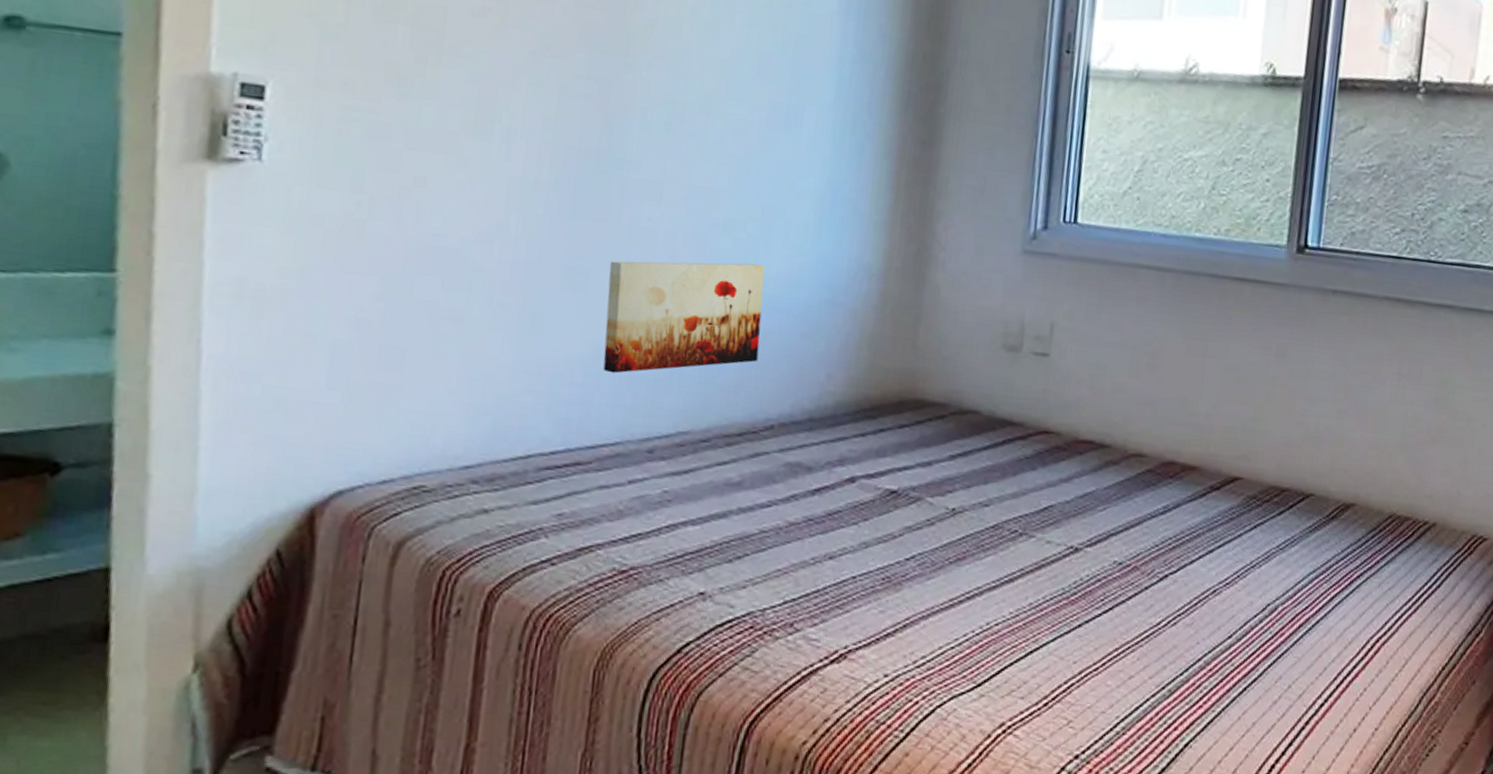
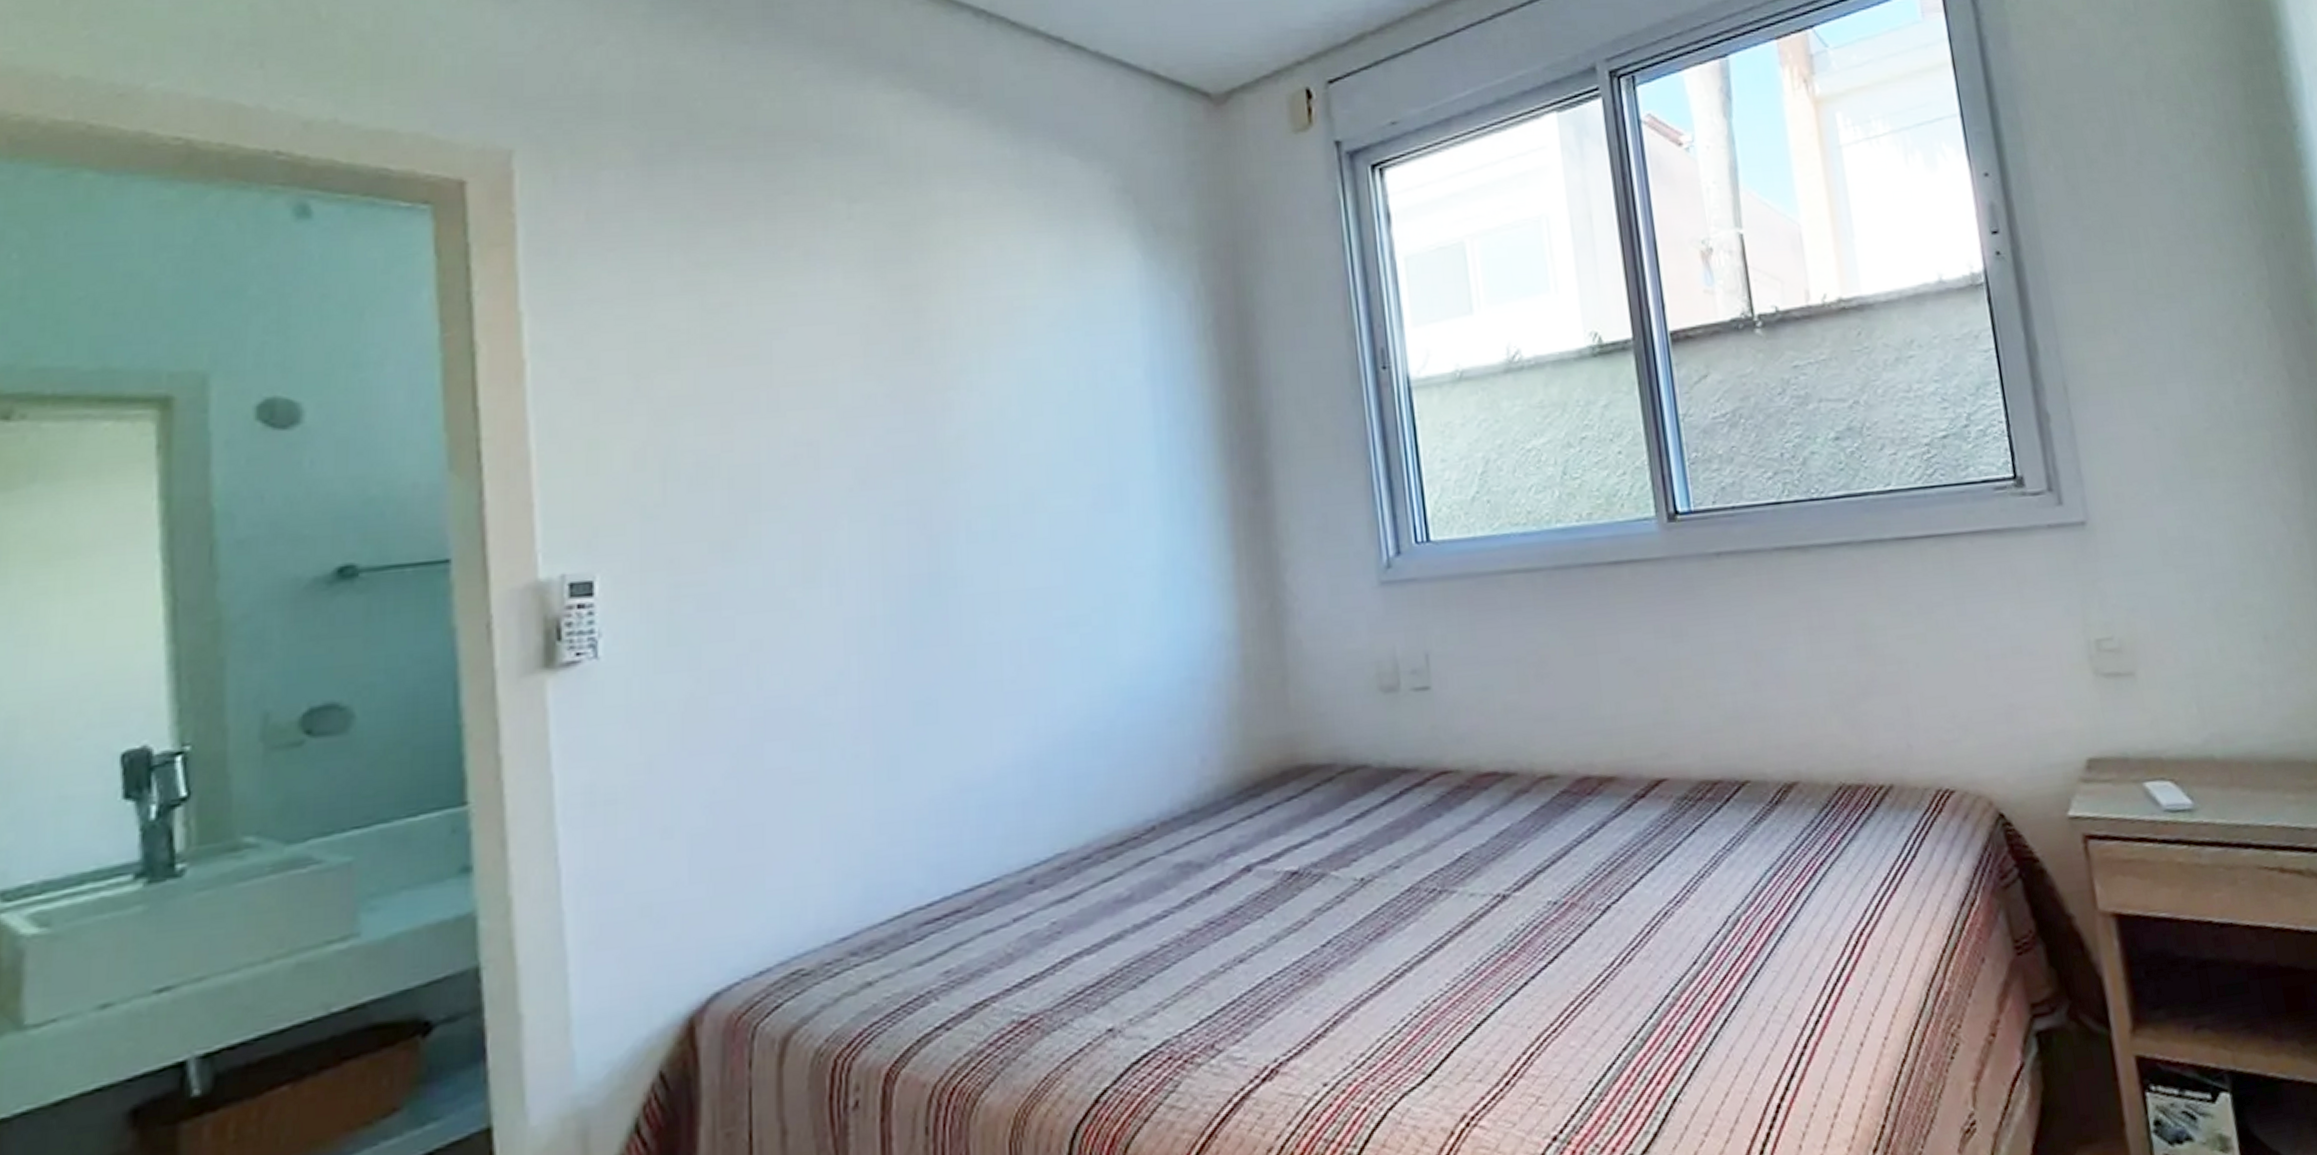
wall art: present [603,261,765,374] -> none [958,655,1126,805]

